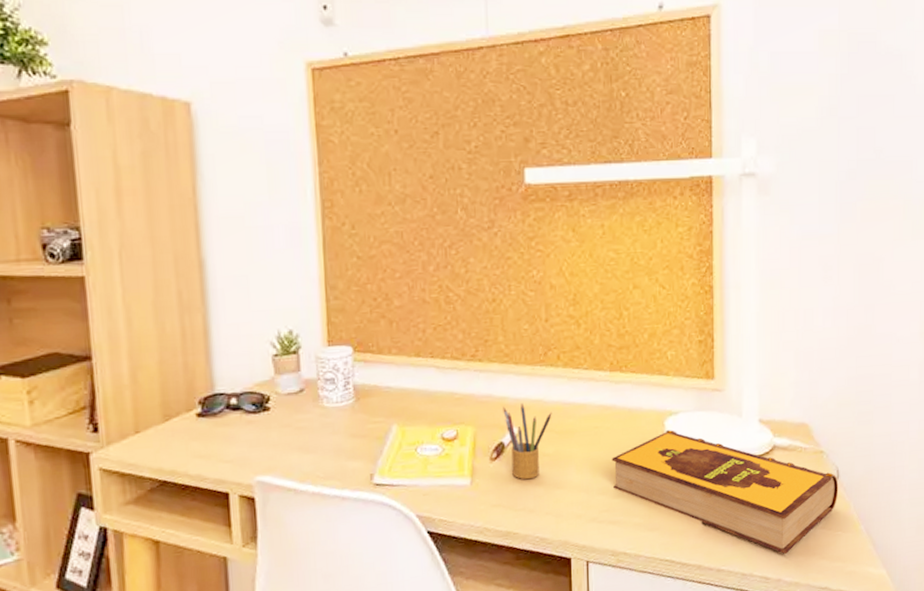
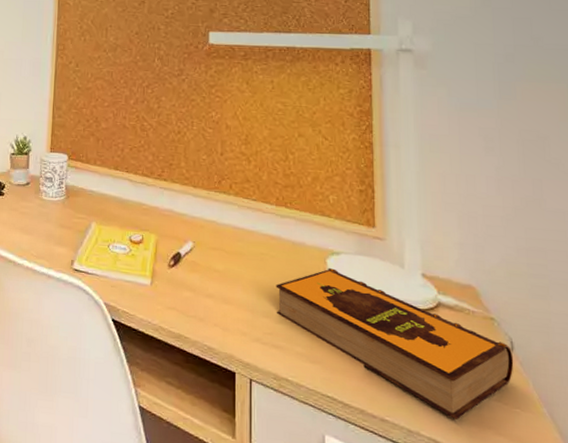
pencil box: present [503,403,552,480] -> none [181,221,223,291]

